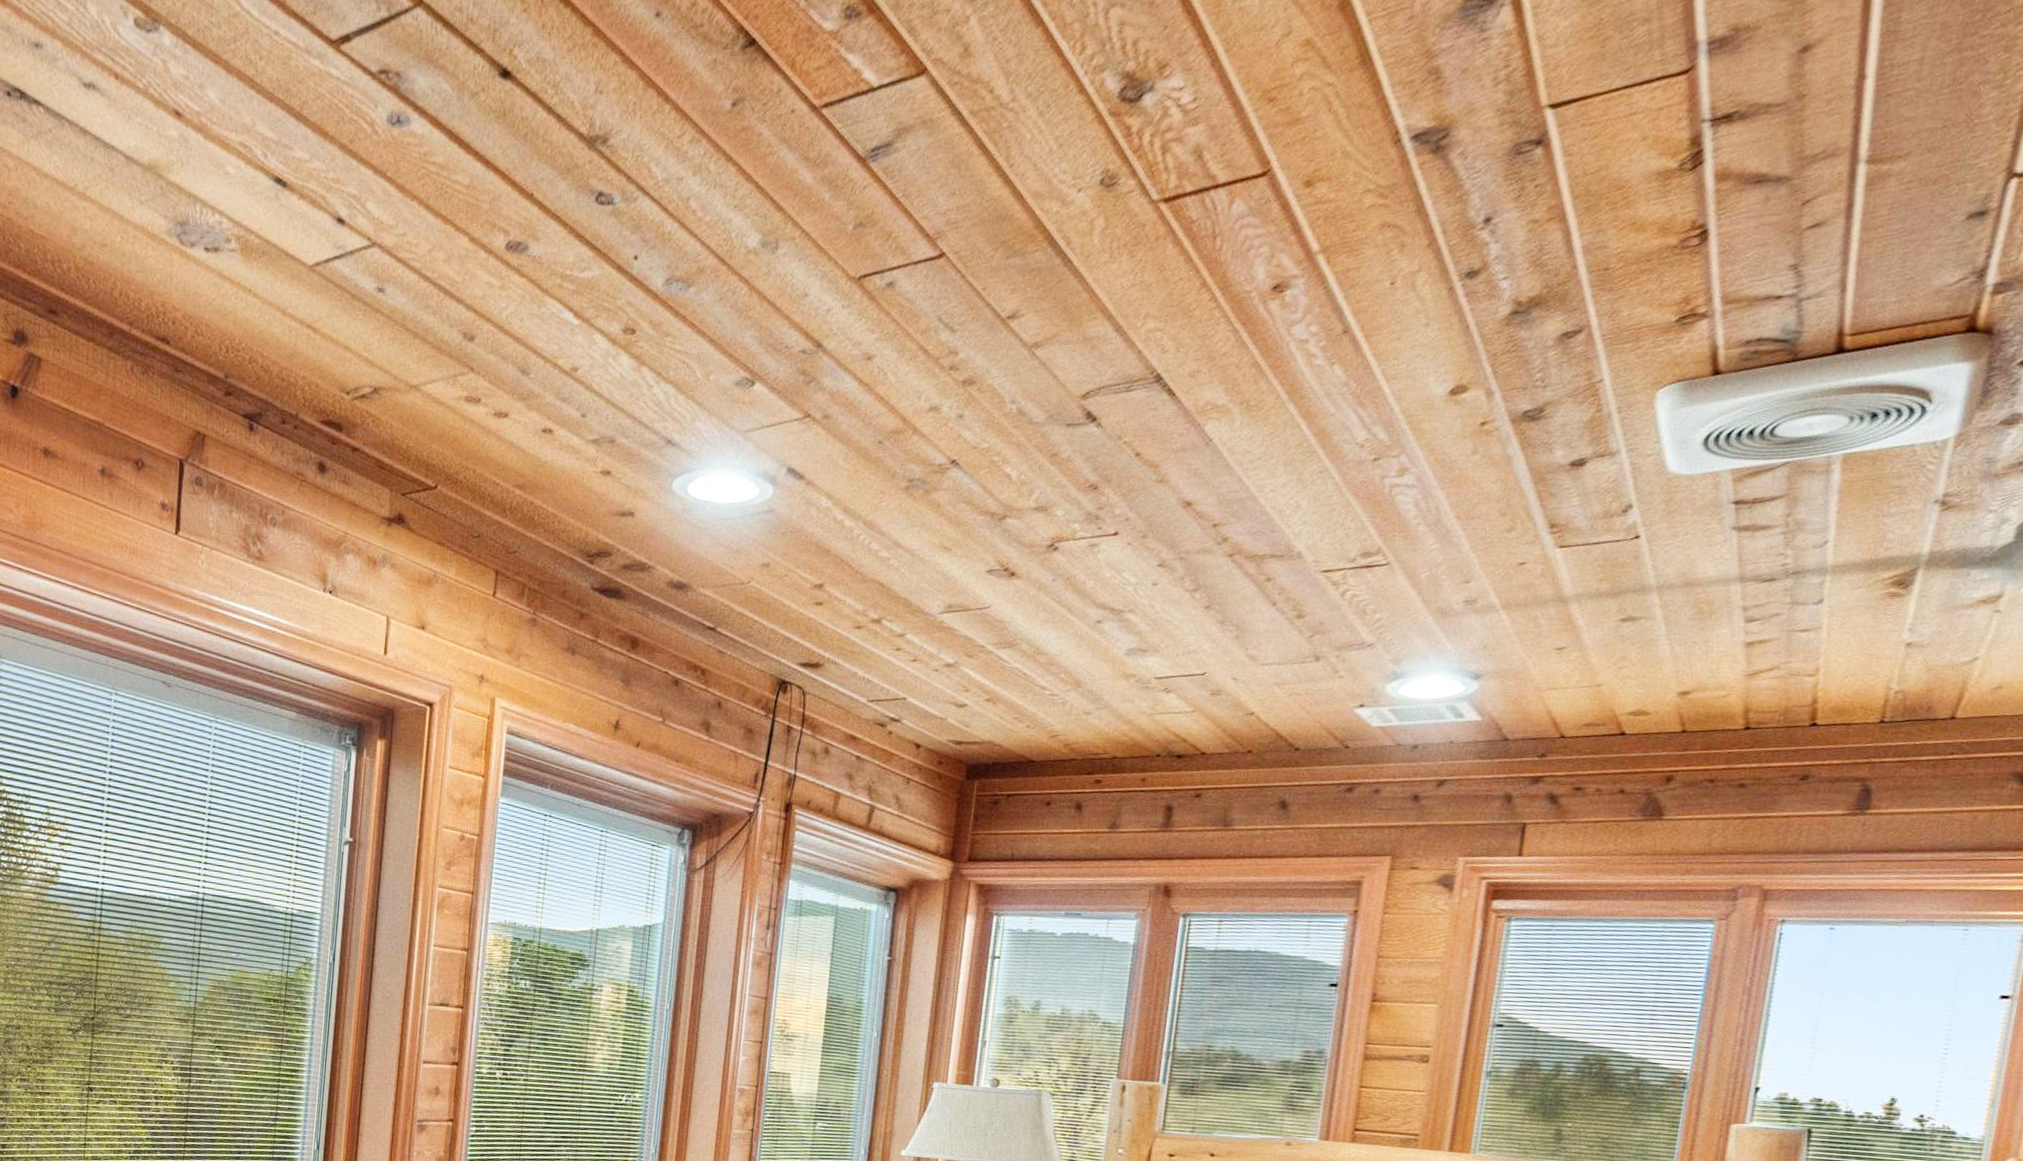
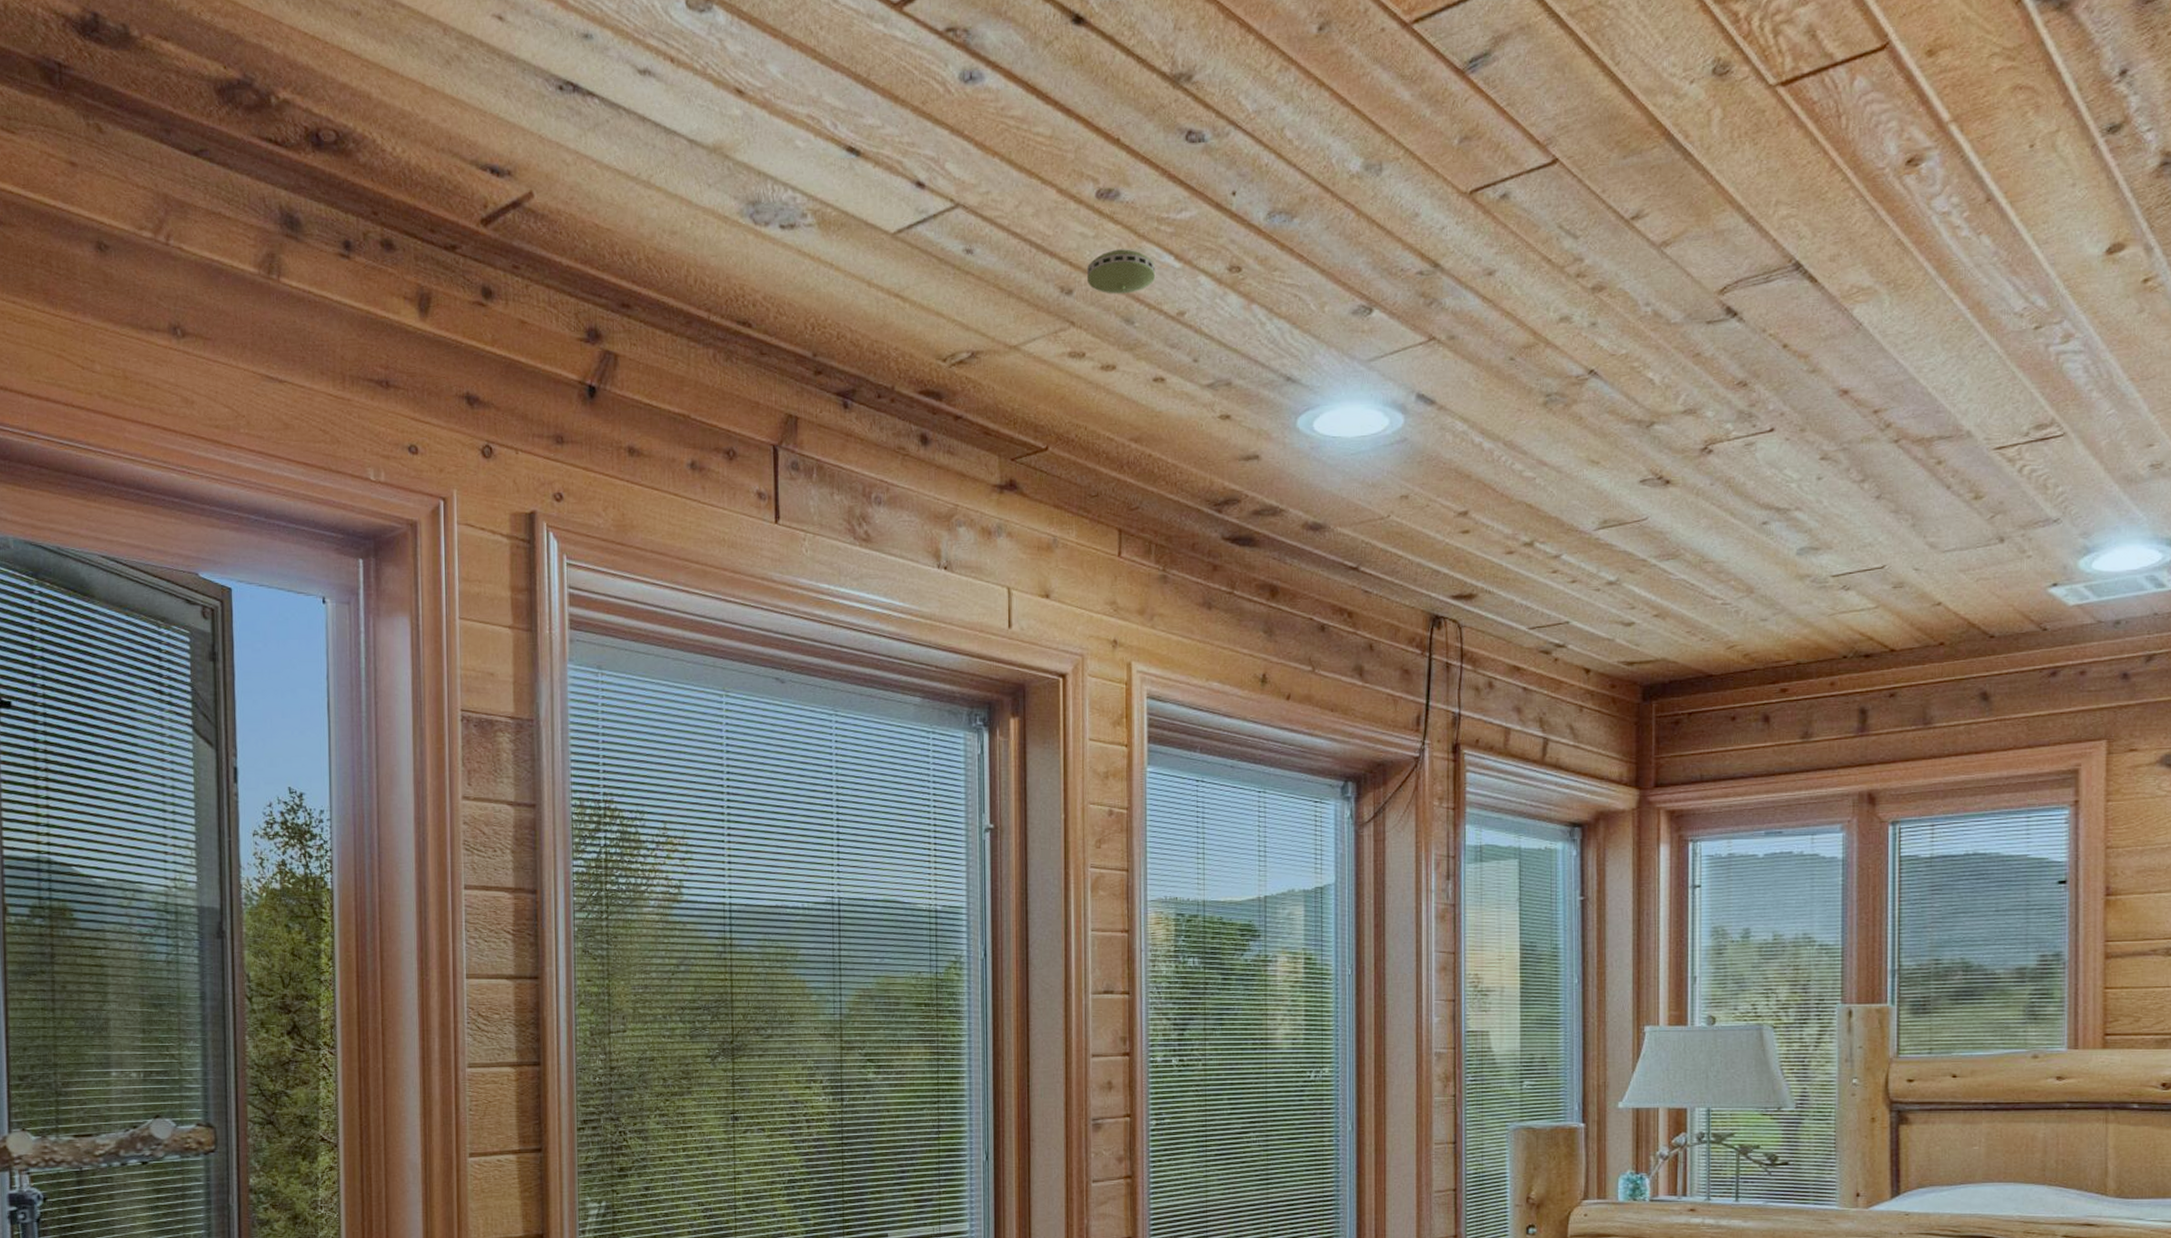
smoke detector: none [489,301,555,345] -> present [1086,249,1156,294]

